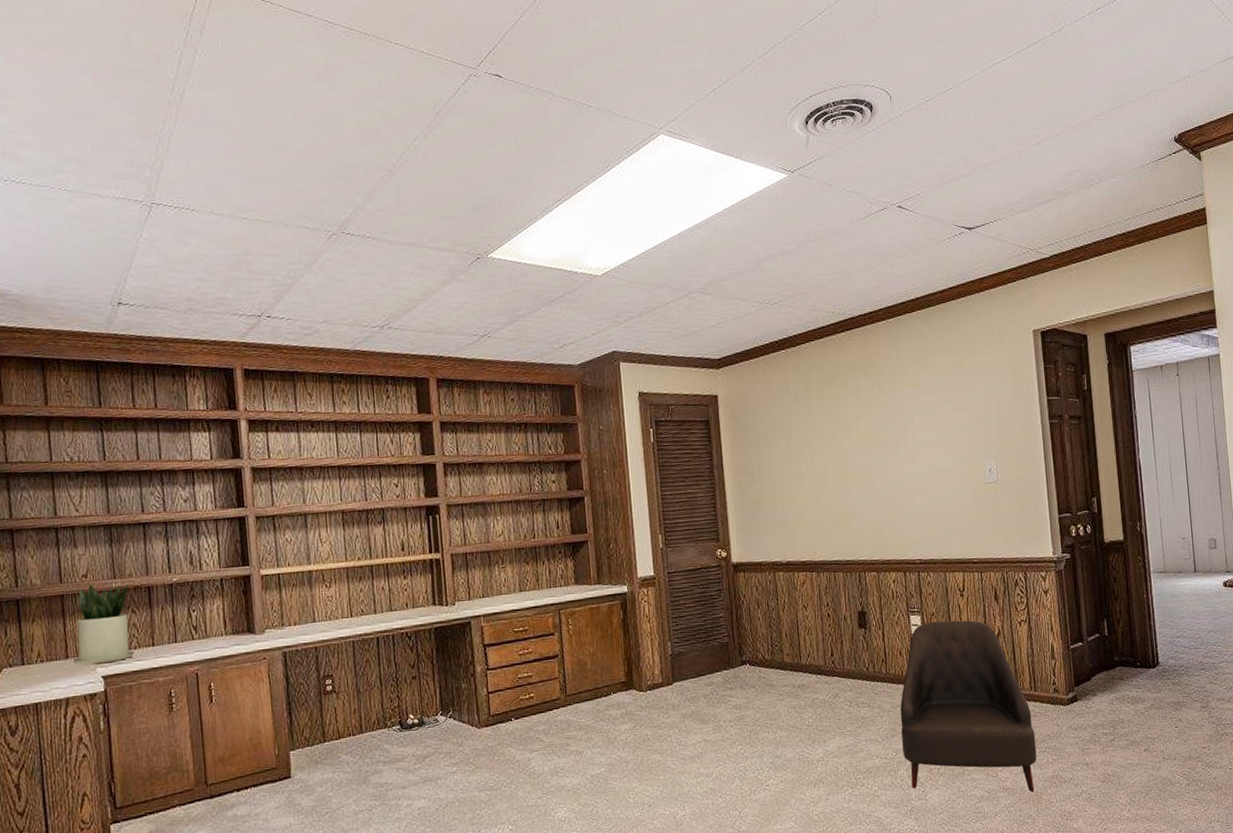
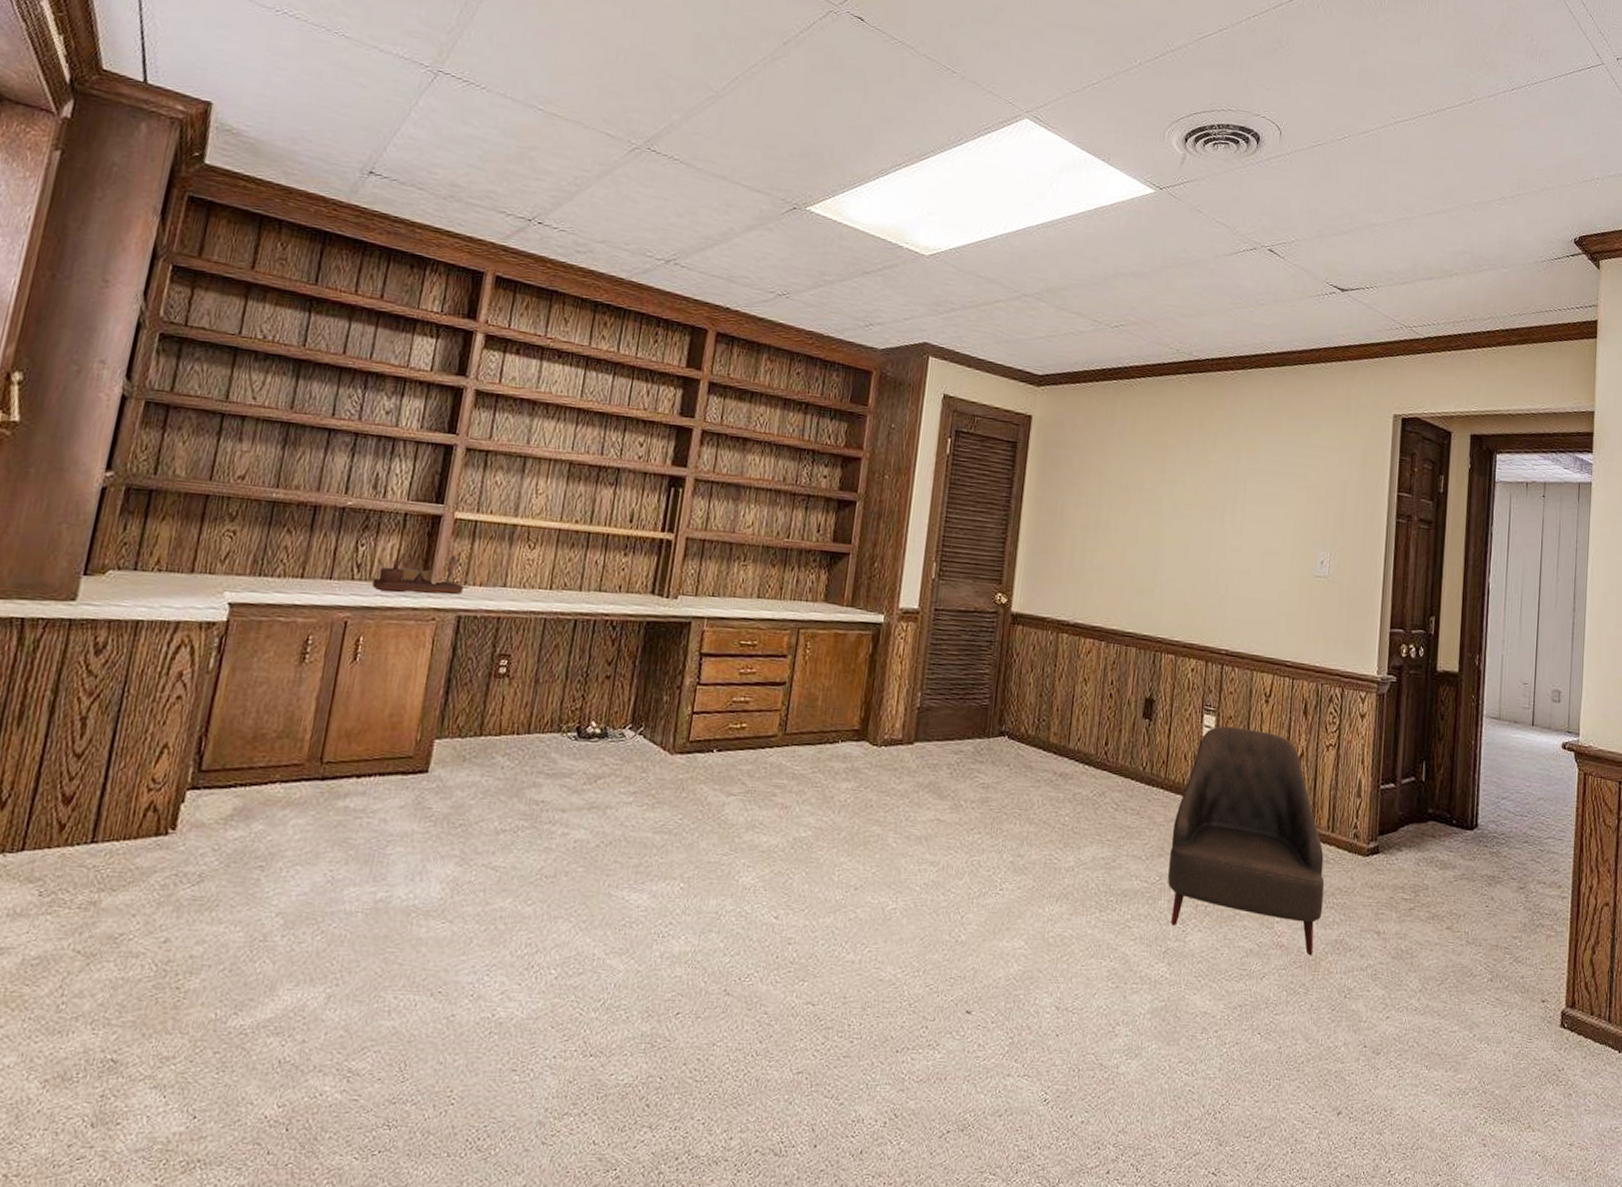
planter: present [72,583,135,666] -> none [197,489,292,589]
desk organizer: none [208,605,282,645] -> present [372,553,464,594]

